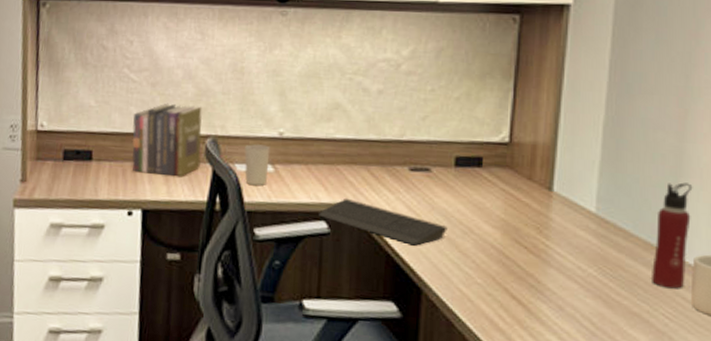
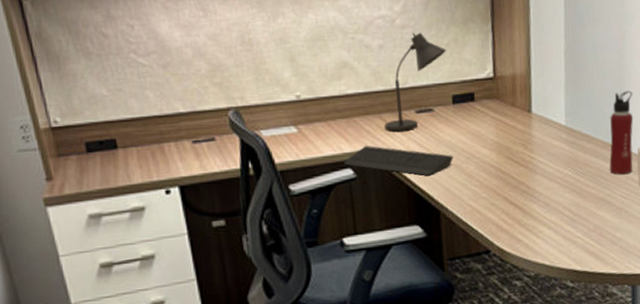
books: present [132,103,202,177] -> none [150,81,228,153]
cup: present [244,144,271,186] -> none [267,109,293,148]
desk lamp: none [370,81,456,189] -> present [384,32,447,132]

